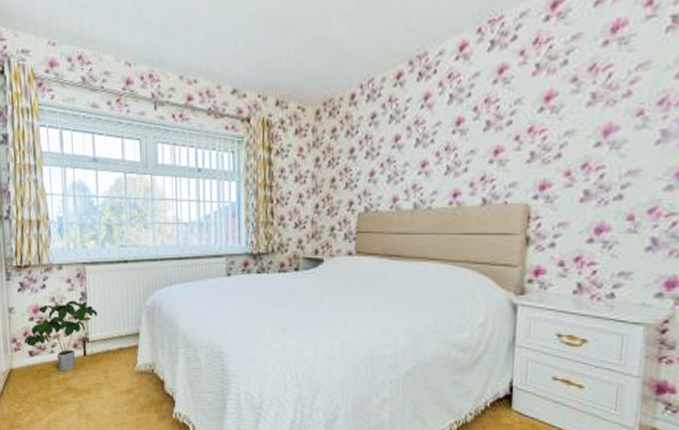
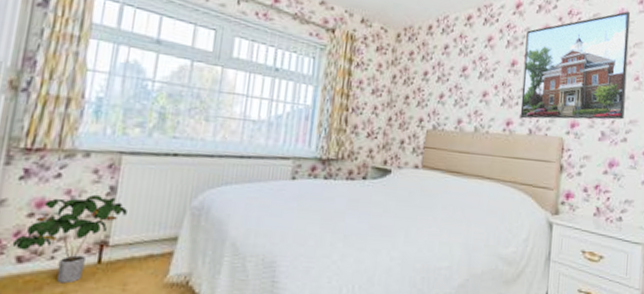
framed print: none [470,20,632,187] -> present [520,11,631,120]

